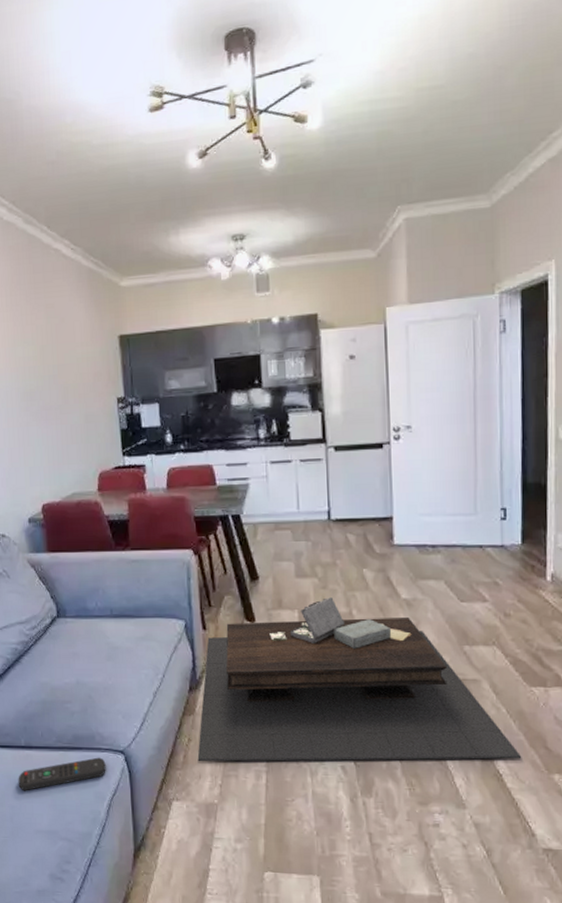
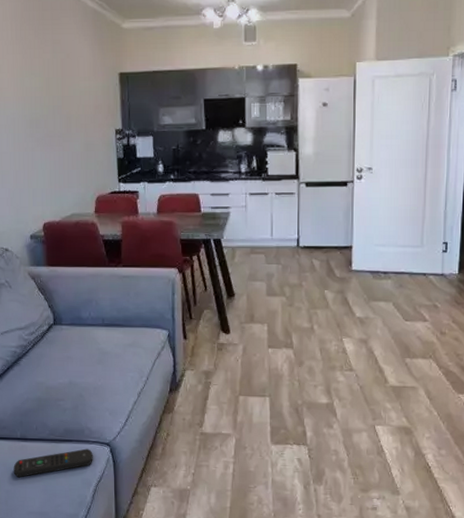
coffee table: present [197,597,522,762] -> none [174,314,448,454]

